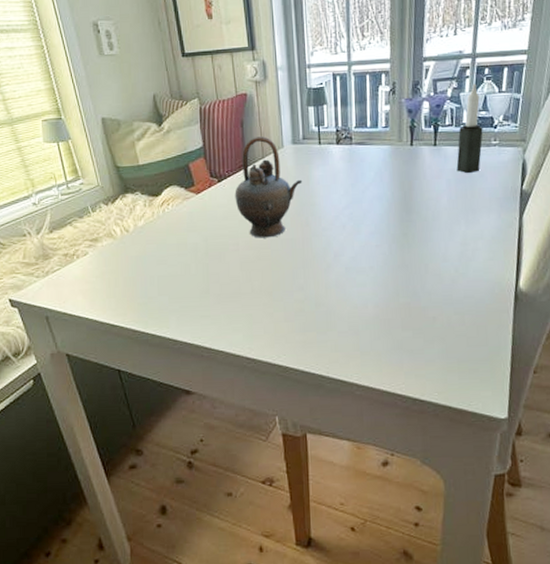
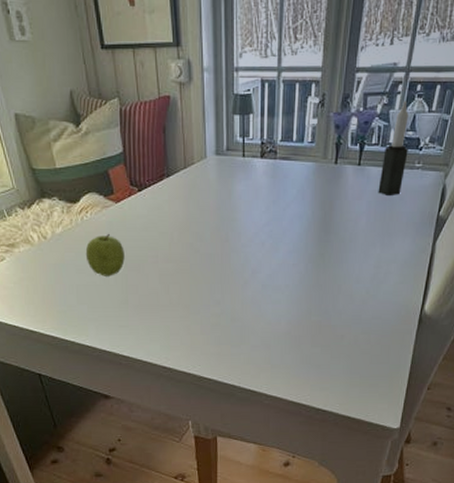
fruit: none [166,223,206,266] -> present [85,233,125,276]
teapot: present [234,136,303,238] -> none [155,145,224,252]

